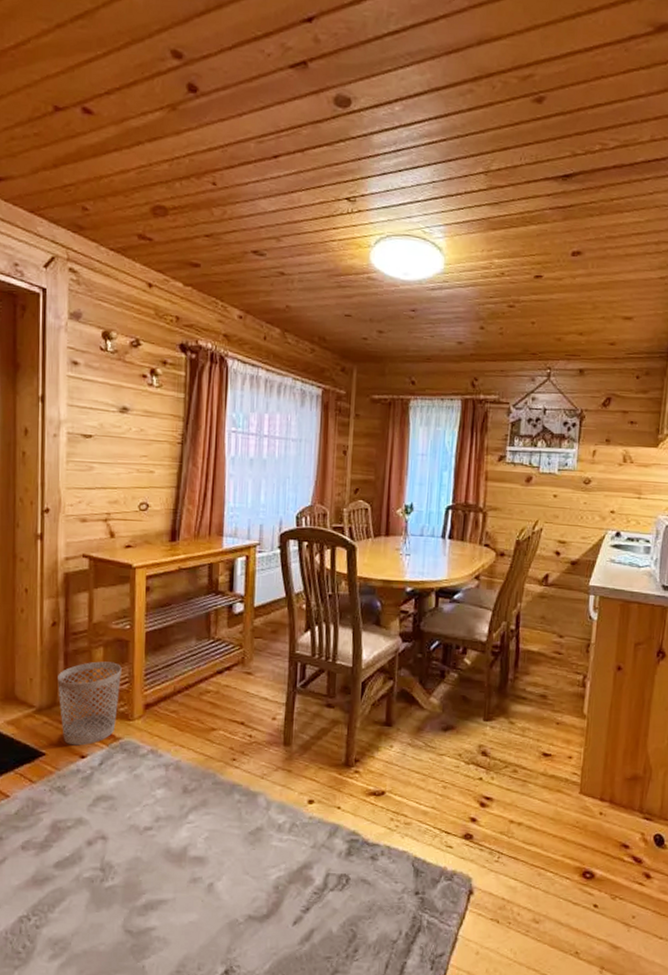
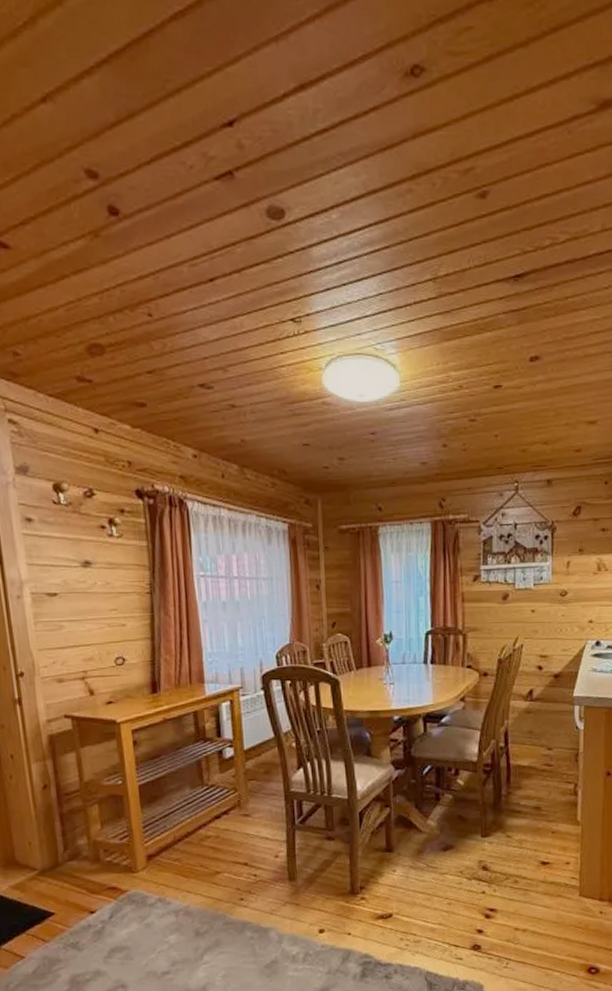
wastebasket: present [58,661,122,746] -> none [56,818,121,903]

